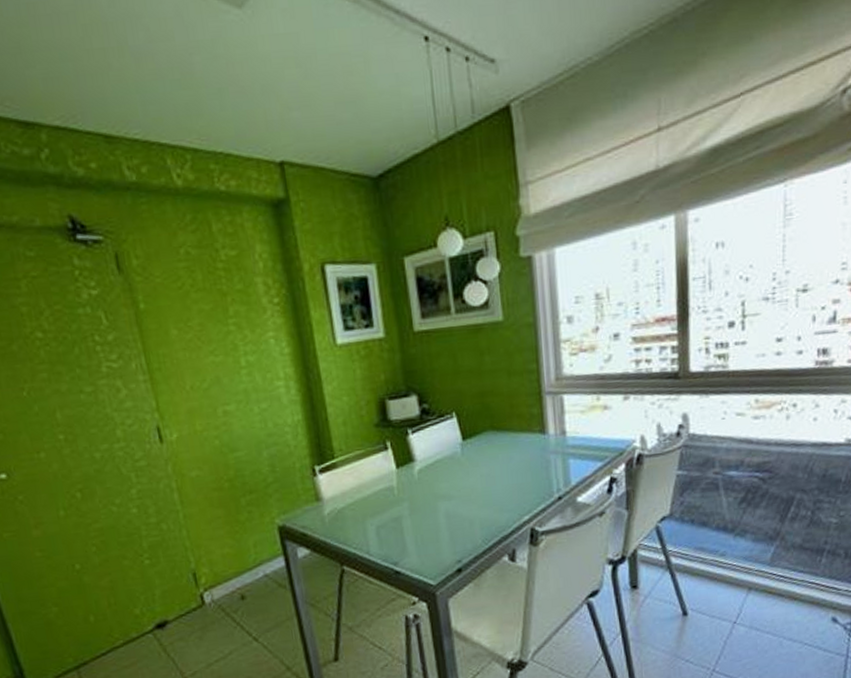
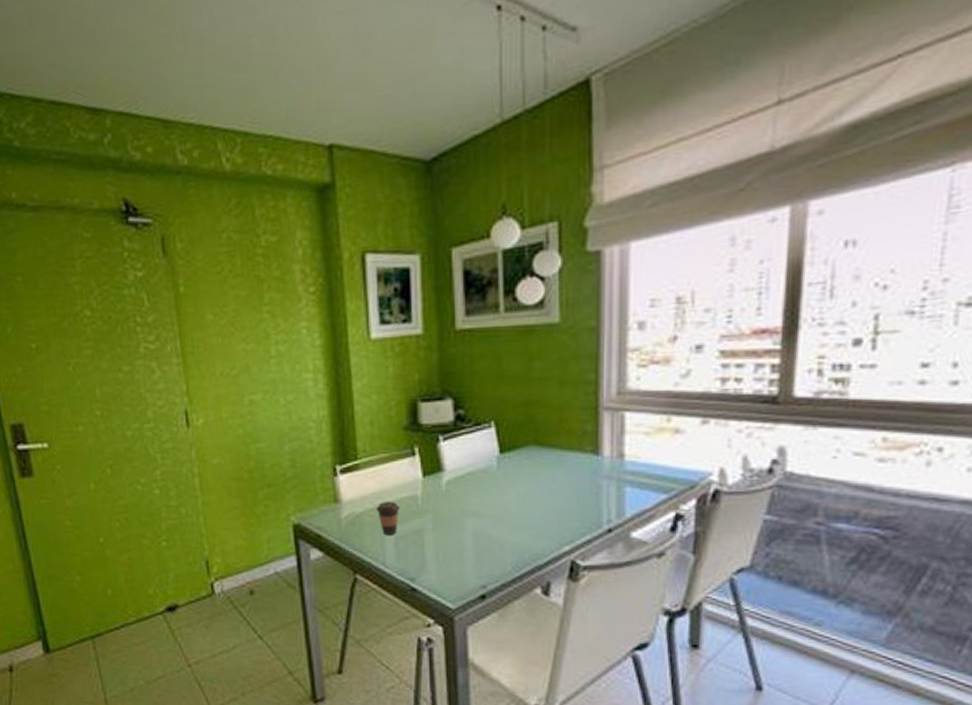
coffee cup: none [356,494,378,526] -> present [376,502,400,535]

